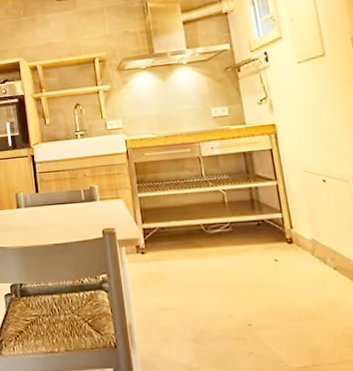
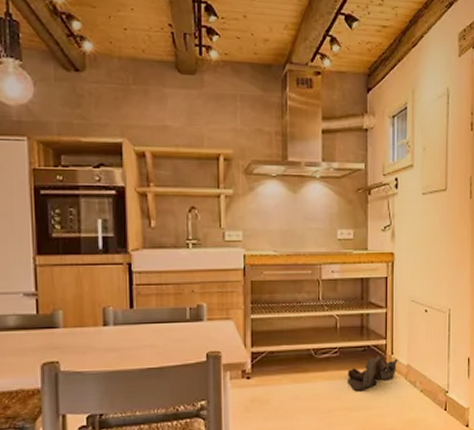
bag: none [243,229,300,267] -> present [348,355,398,391]

